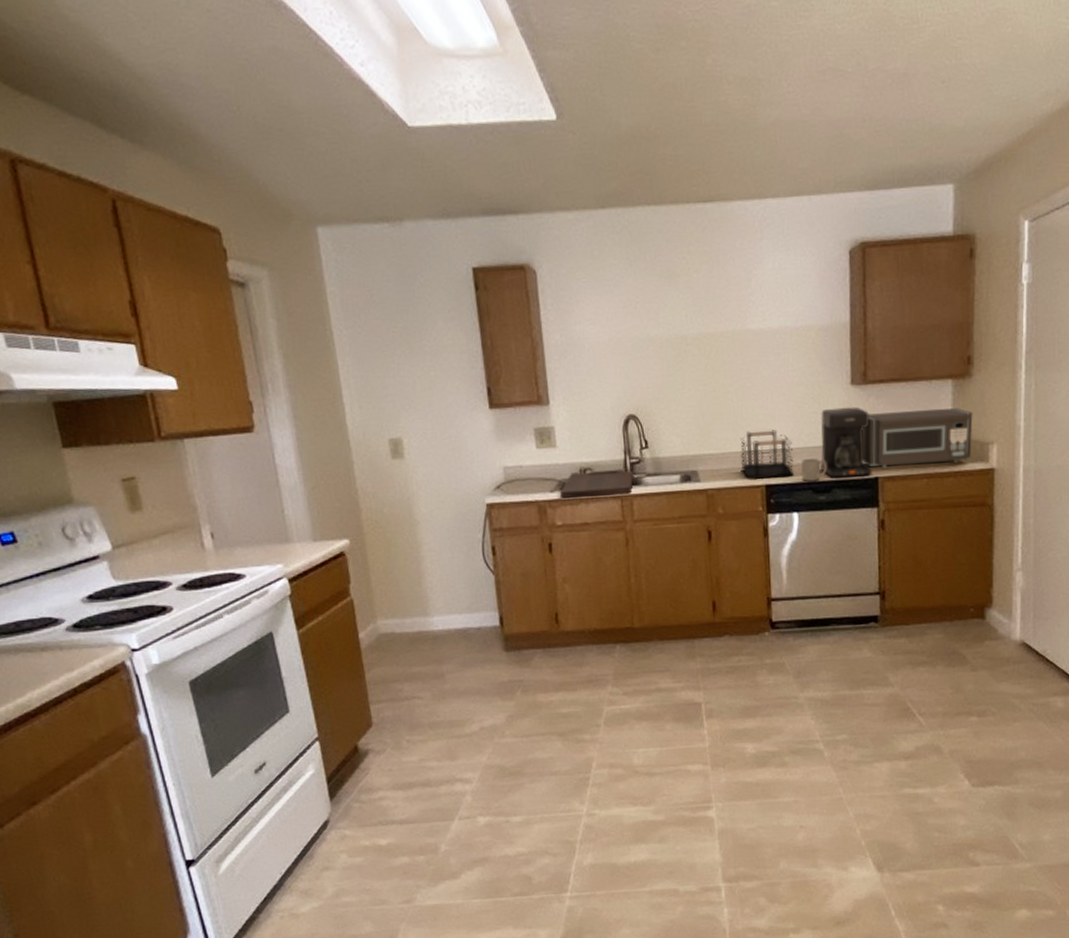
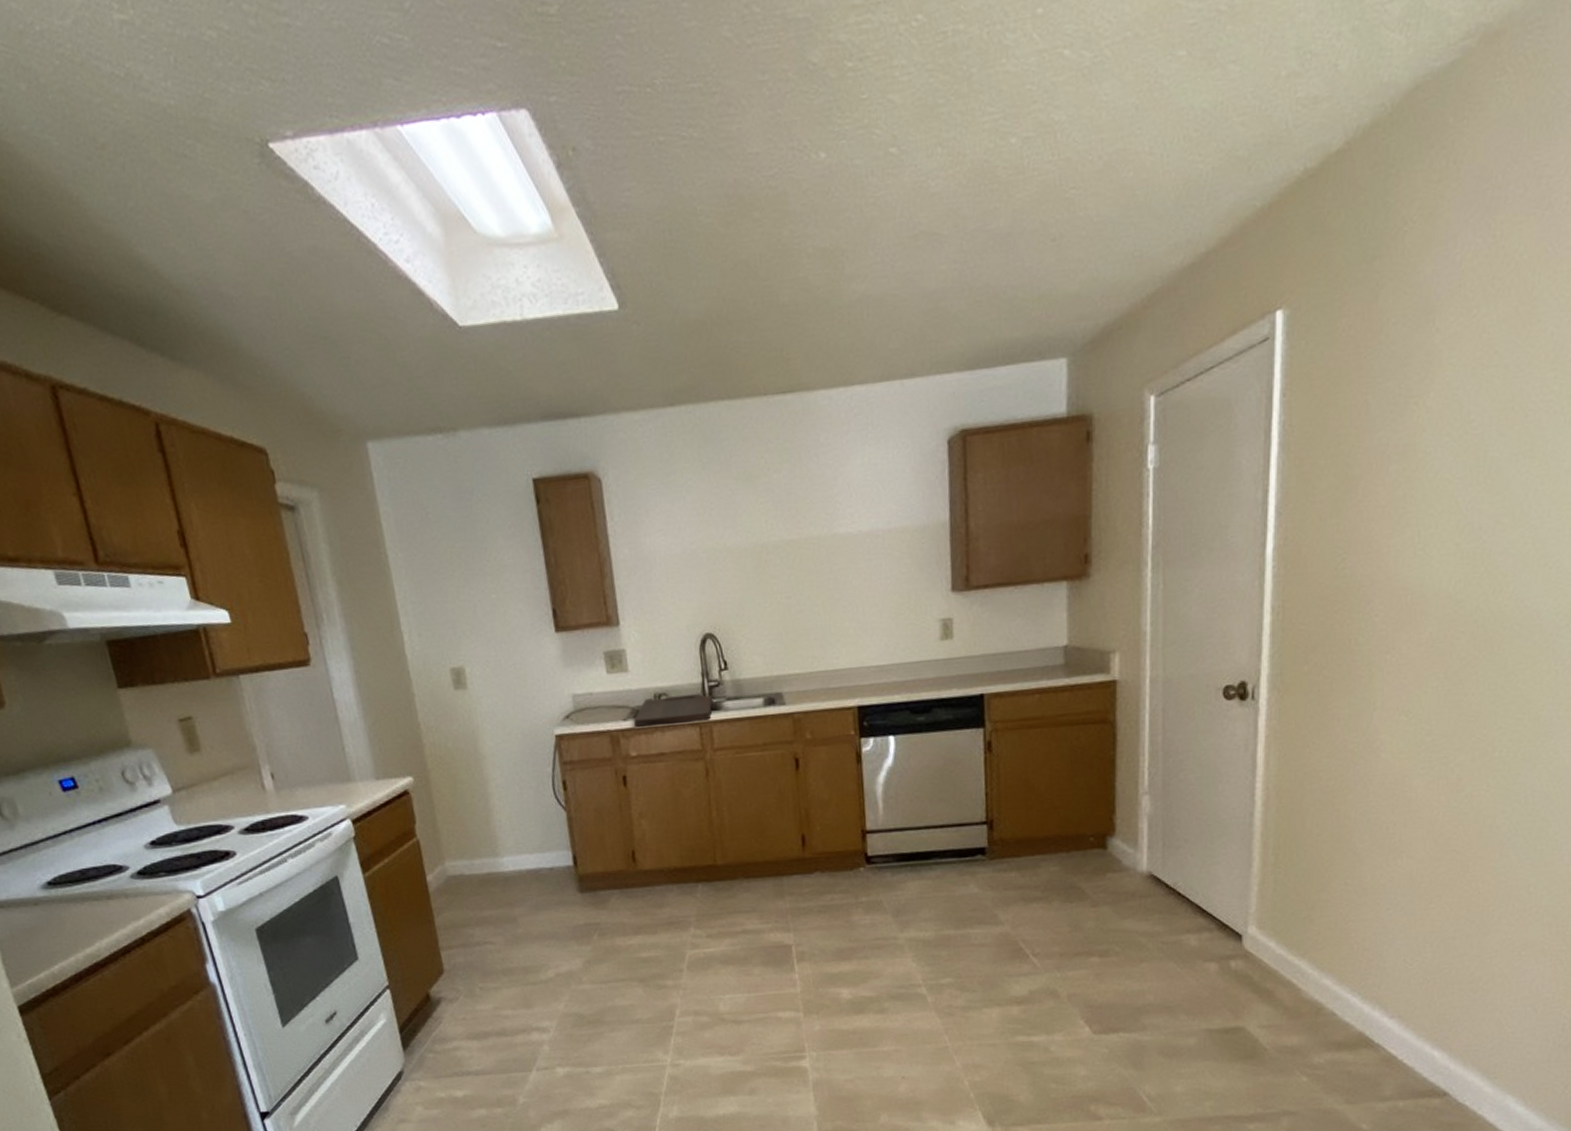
dish rack: present [740,430,794,481] -> none [828,644,889,702]
mug: present [801,458,827,481] -> none [897,674,927,701]
coffee maker: present [820,406,872,478] -> none [918,616,977,696]
microwave: present [861,407,973,469] -> none [964,612,1092,685]

